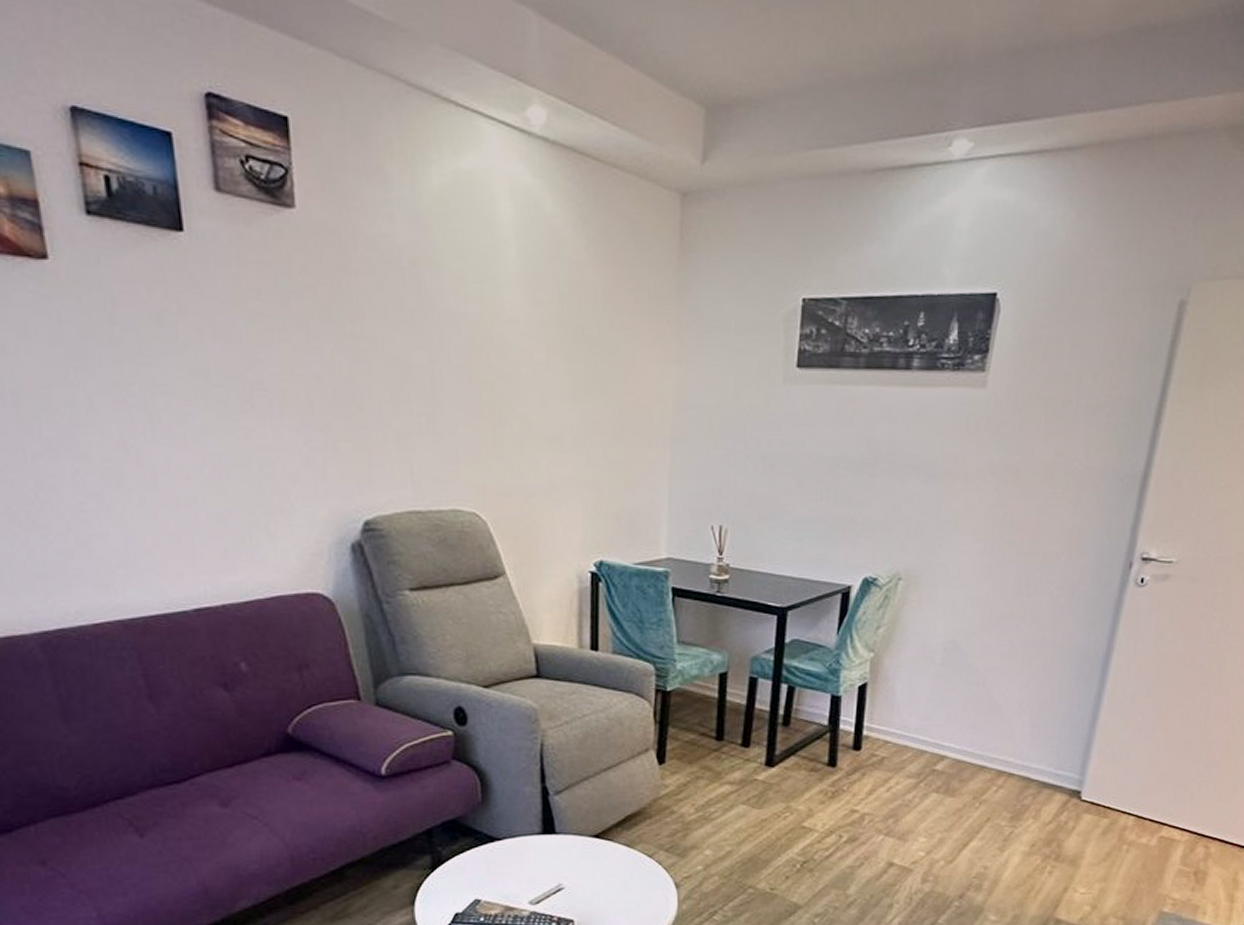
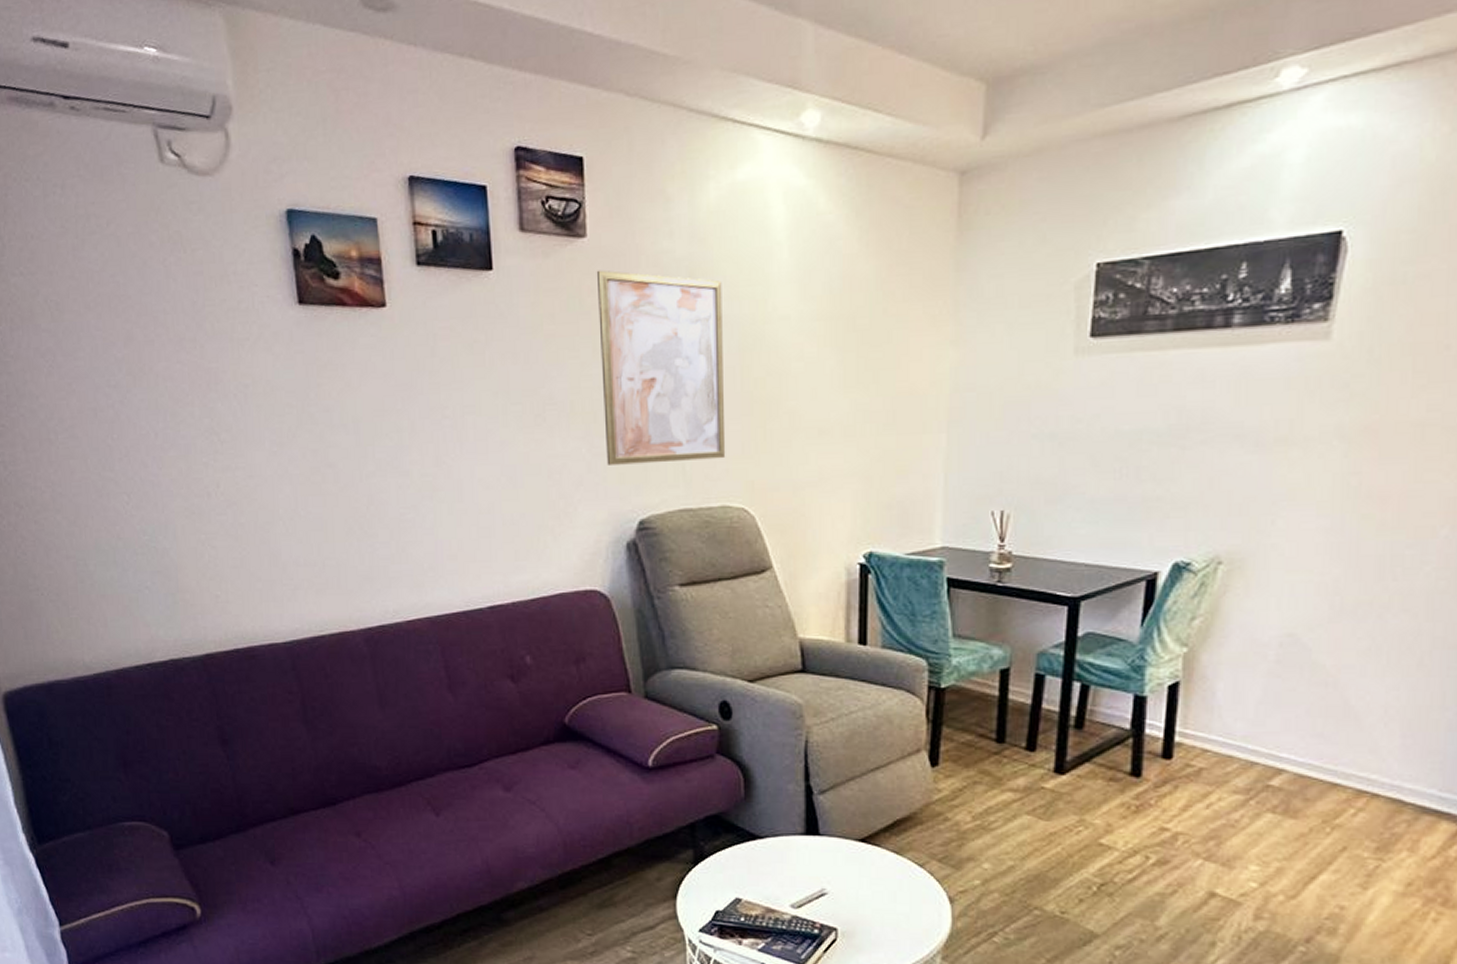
wall art: none [308,246,456,462] -> present [596,270,726,465]

